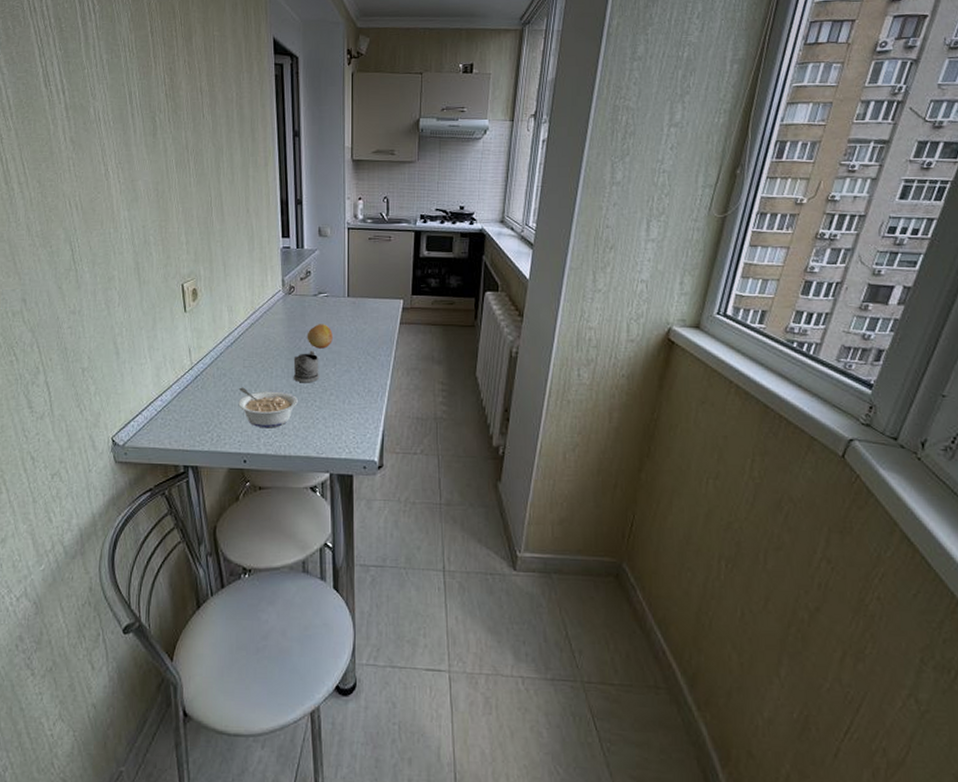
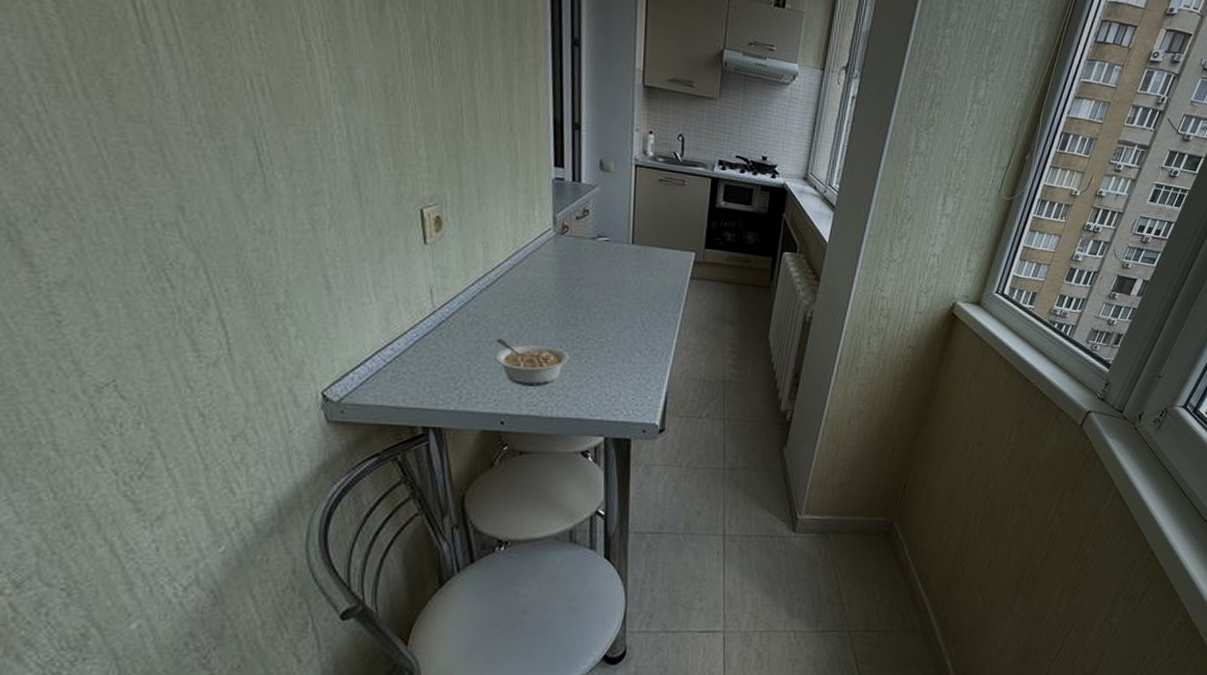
tea glass holder: present [293,350,320,383] -> none [564,301,597,338]
fruit: present [307,324,333,349] -> none [582,272,613,300]

